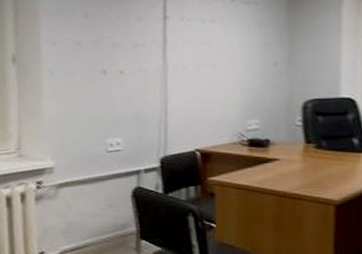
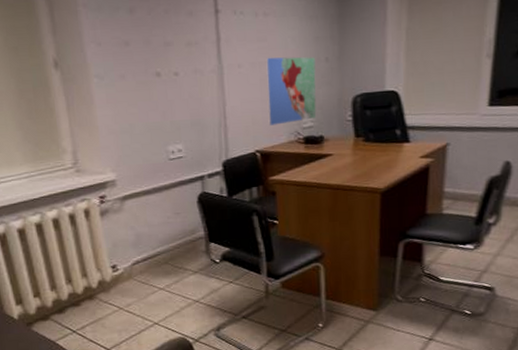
map: none [210,60,263,125] -> present [266,57,317,125]

